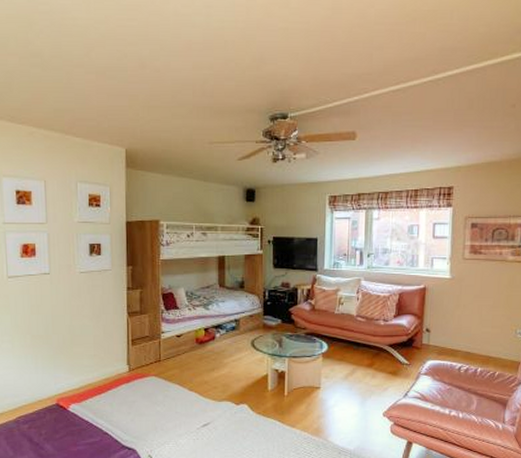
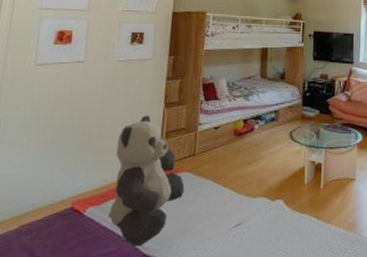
teddy bear: none [88,323,154,438] -> present [109,115,185,246]

